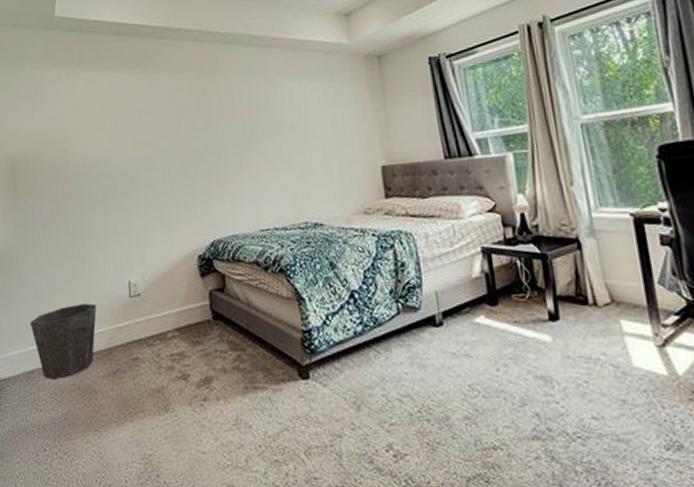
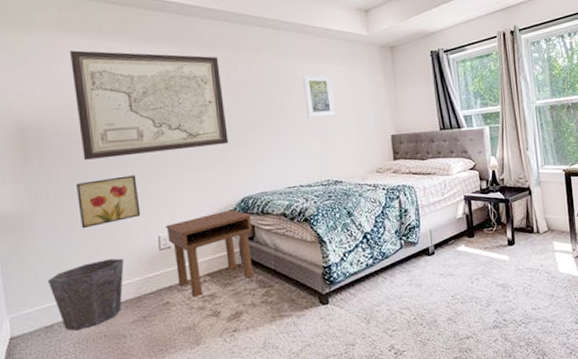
wall art: none [54,80,198,196] -> present [70,50,229,160]
wall art: none [56,212,113,269] -> present [76,175,141,229]
nightstand: none [136,254,224,356] -> present [166,210,254,298]
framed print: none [276,95,313,147] -> present [303,75,335,118]

